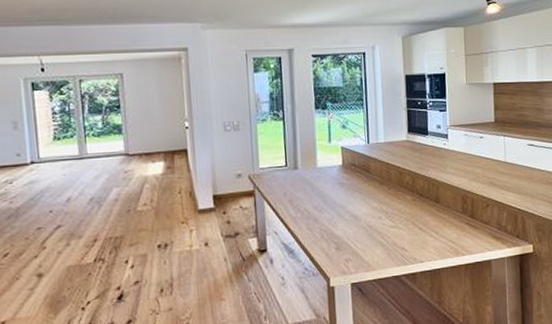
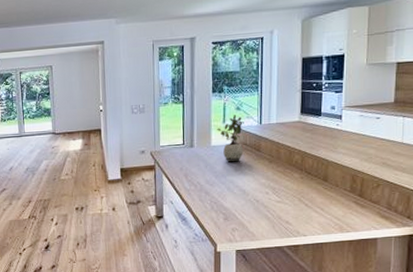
potted plant: none [322,133,353,185] -> present [217,115,244,162]

